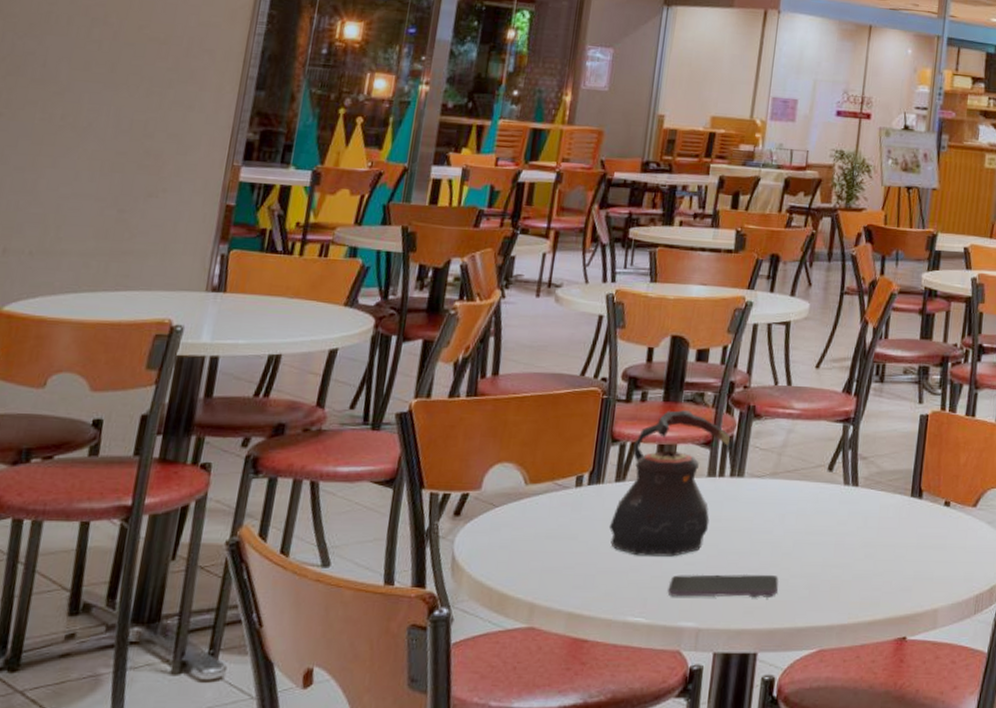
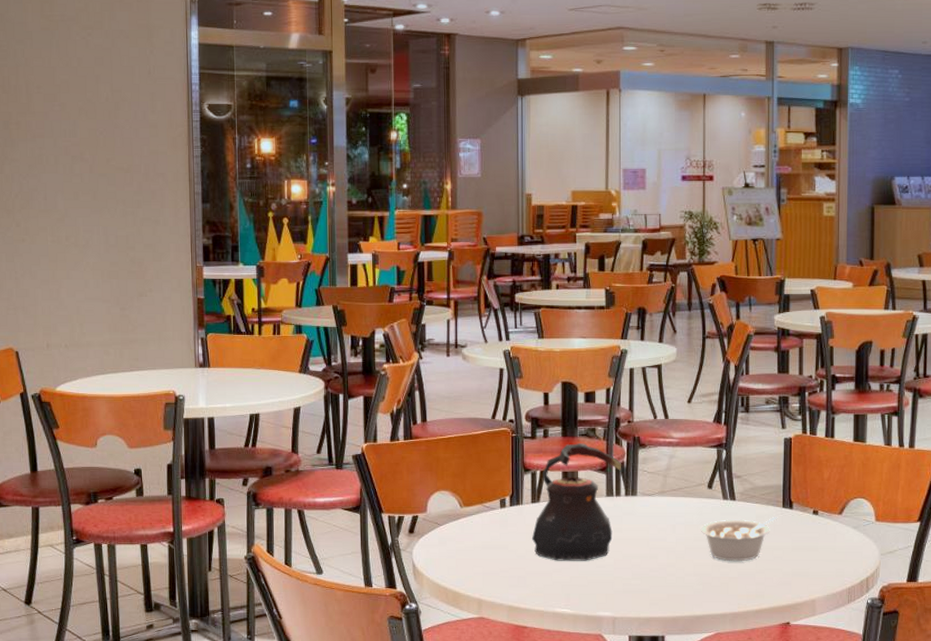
smartphone: present [667,574,779,598] -> none [585,573,677,593]
legume: none [814,508,905,561] -> present [700,517,778,562]

